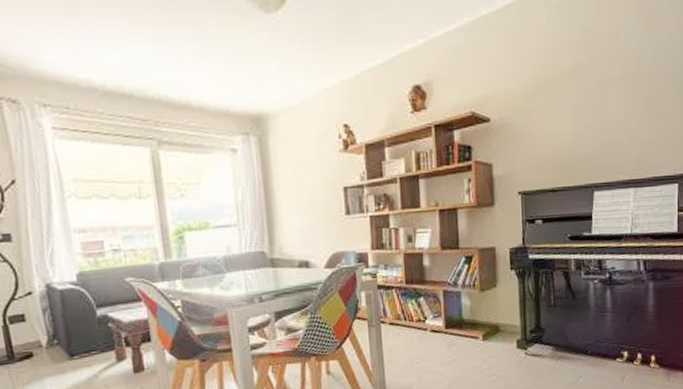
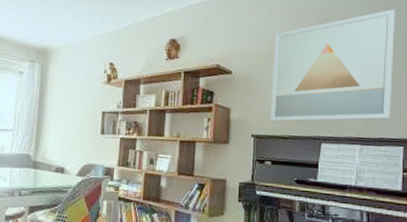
wall art: none [535,22,666,174] -> present [270,9,396,122]

